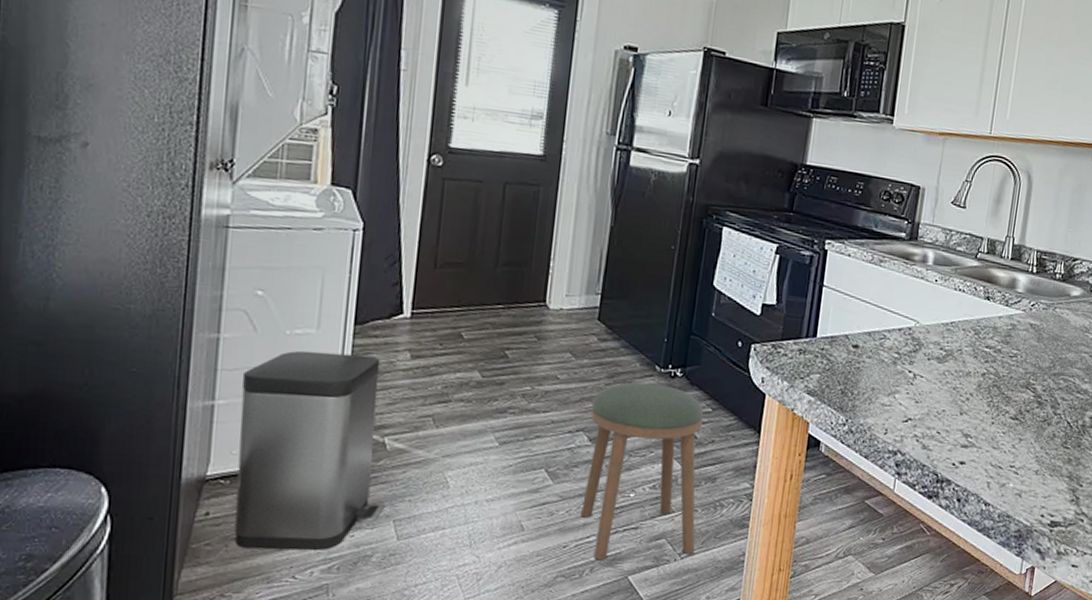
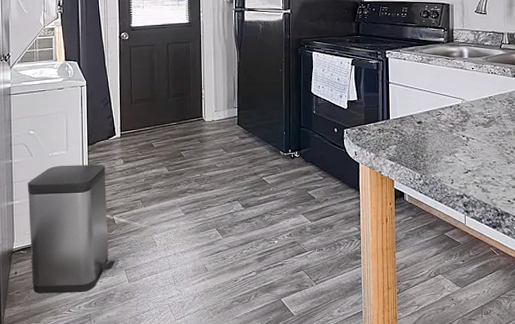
stool: present [581,383,704,561] -> none [241,164,325,289]

